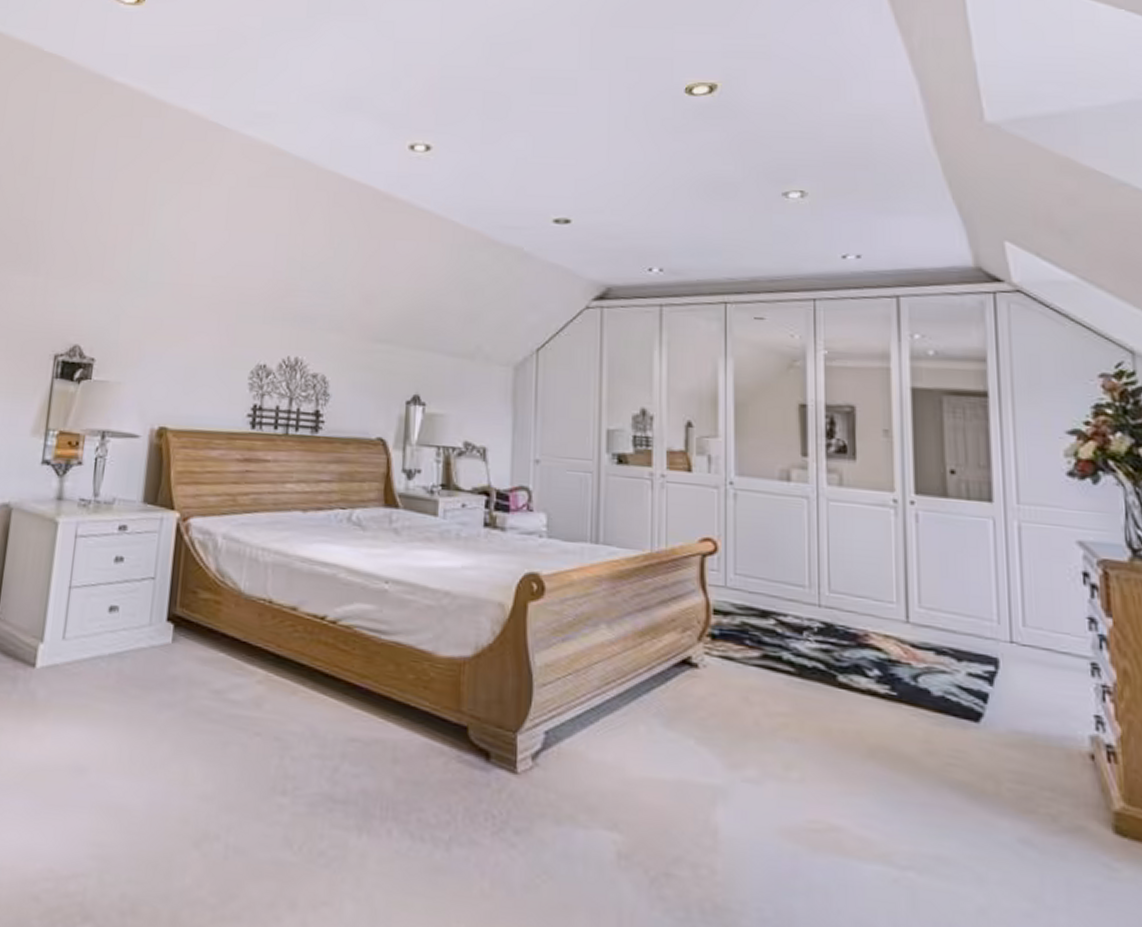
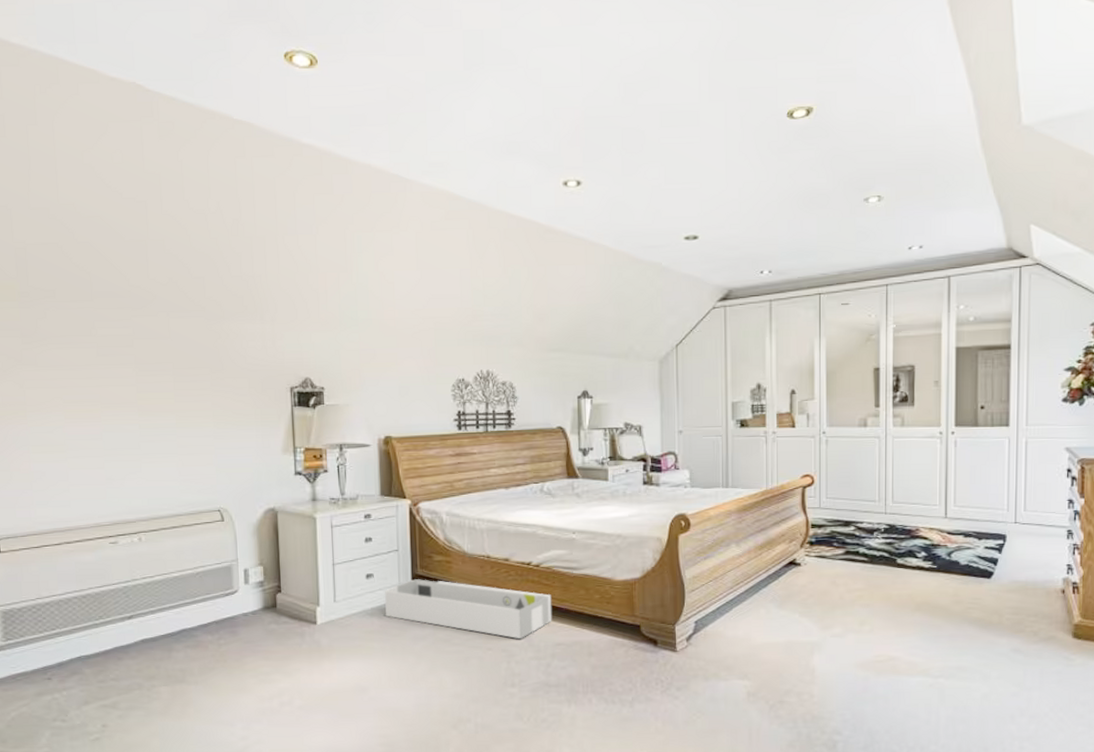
architectural model: none [122,621,349,726] -> present [382,579,552,640]

